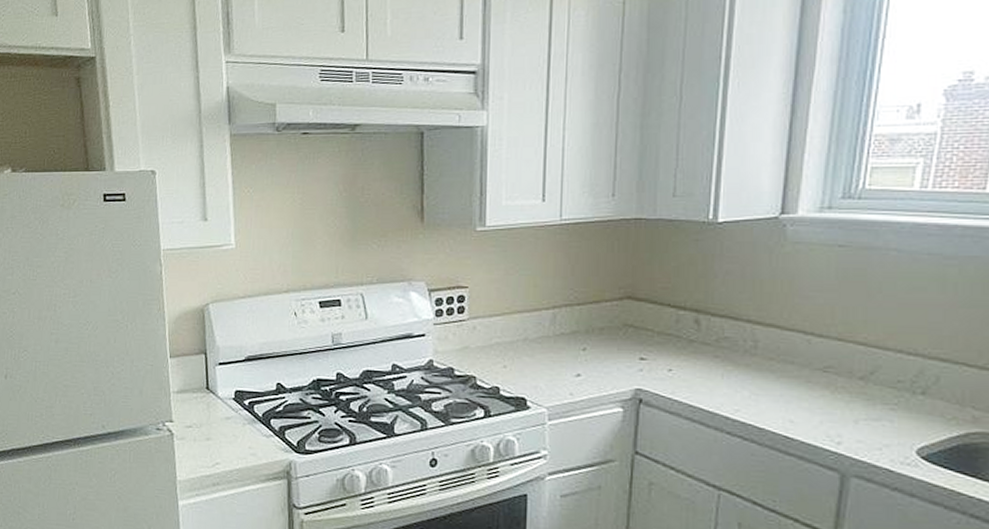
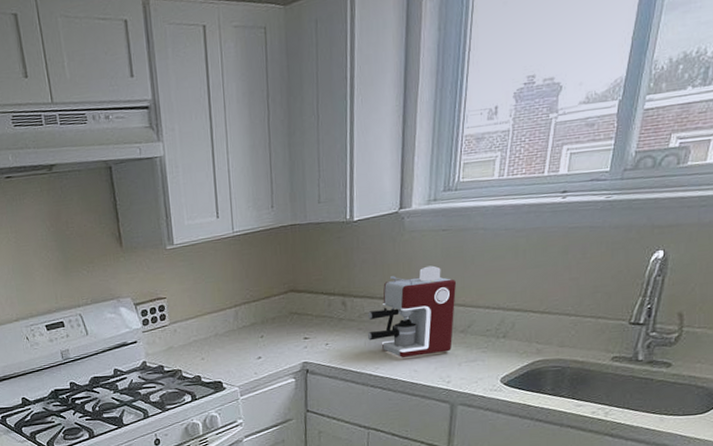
coffee maker: none [727,288,856,403] -> present [368,265,457,359]

